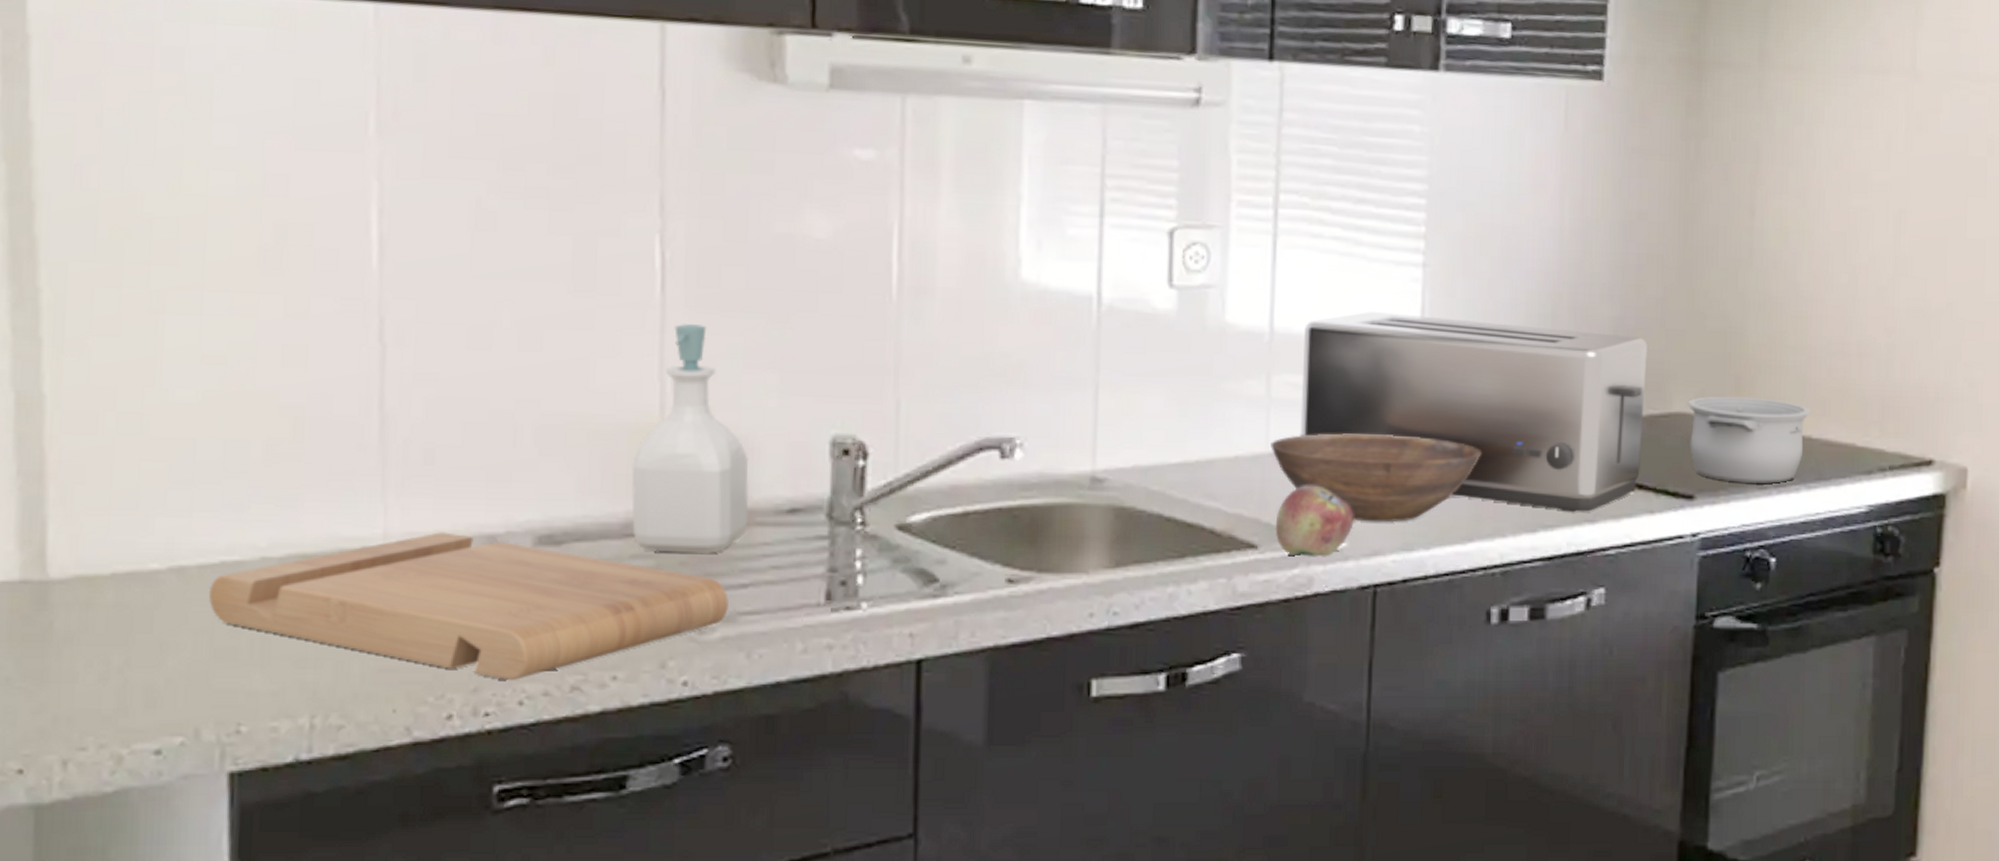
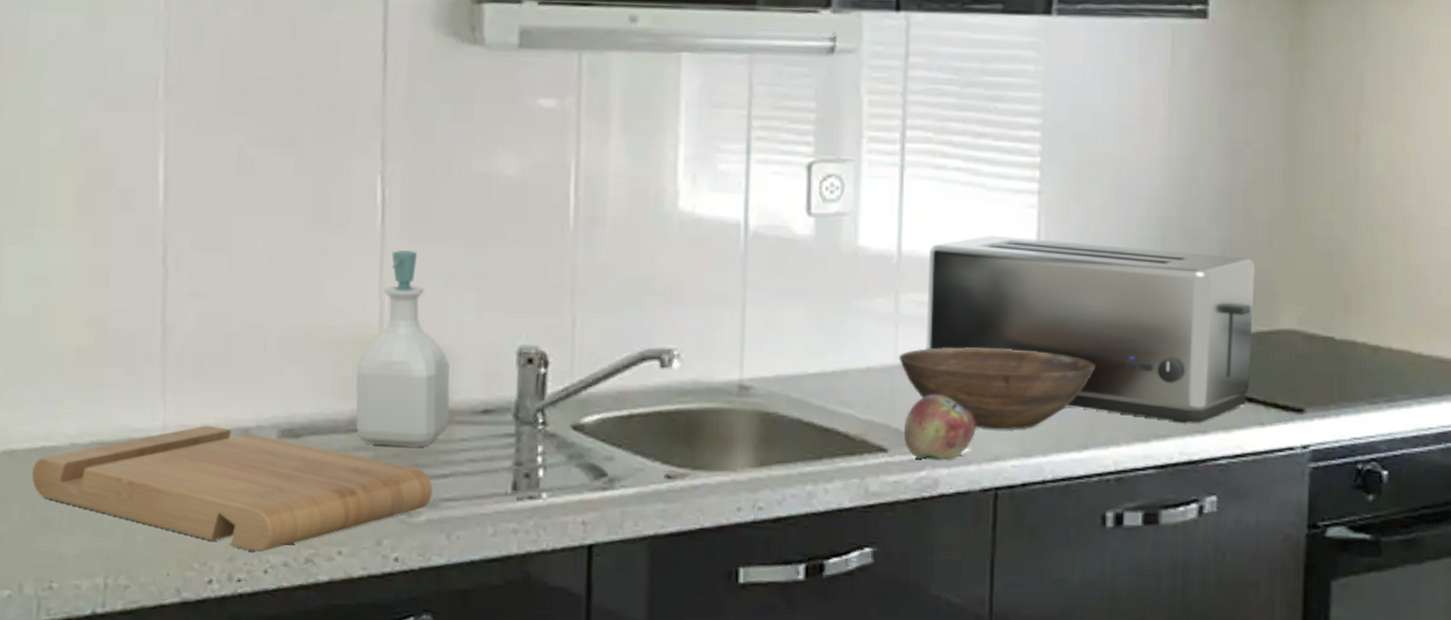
cooking pot: present [1687,396,1812,484] -> none [1295,314,1422,399]

